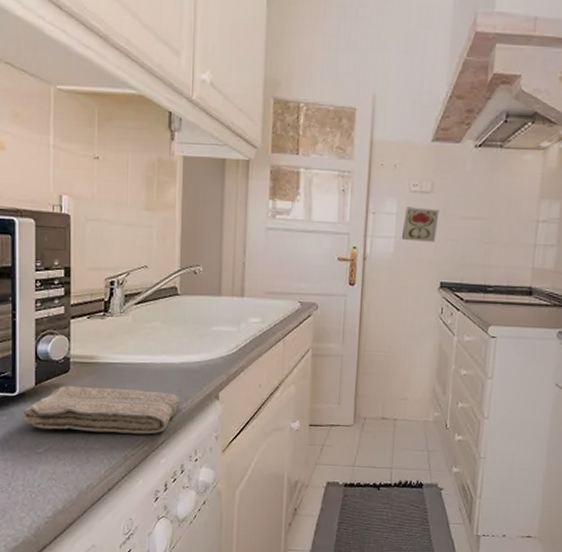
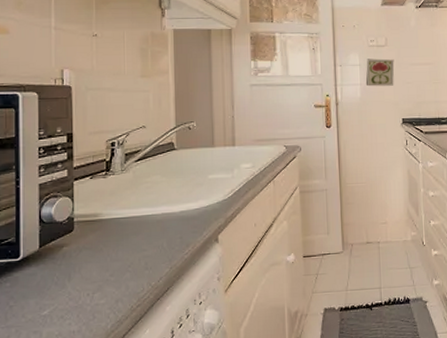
washcloth: present [23,385,181,435] -> none [27,241,183,291]

